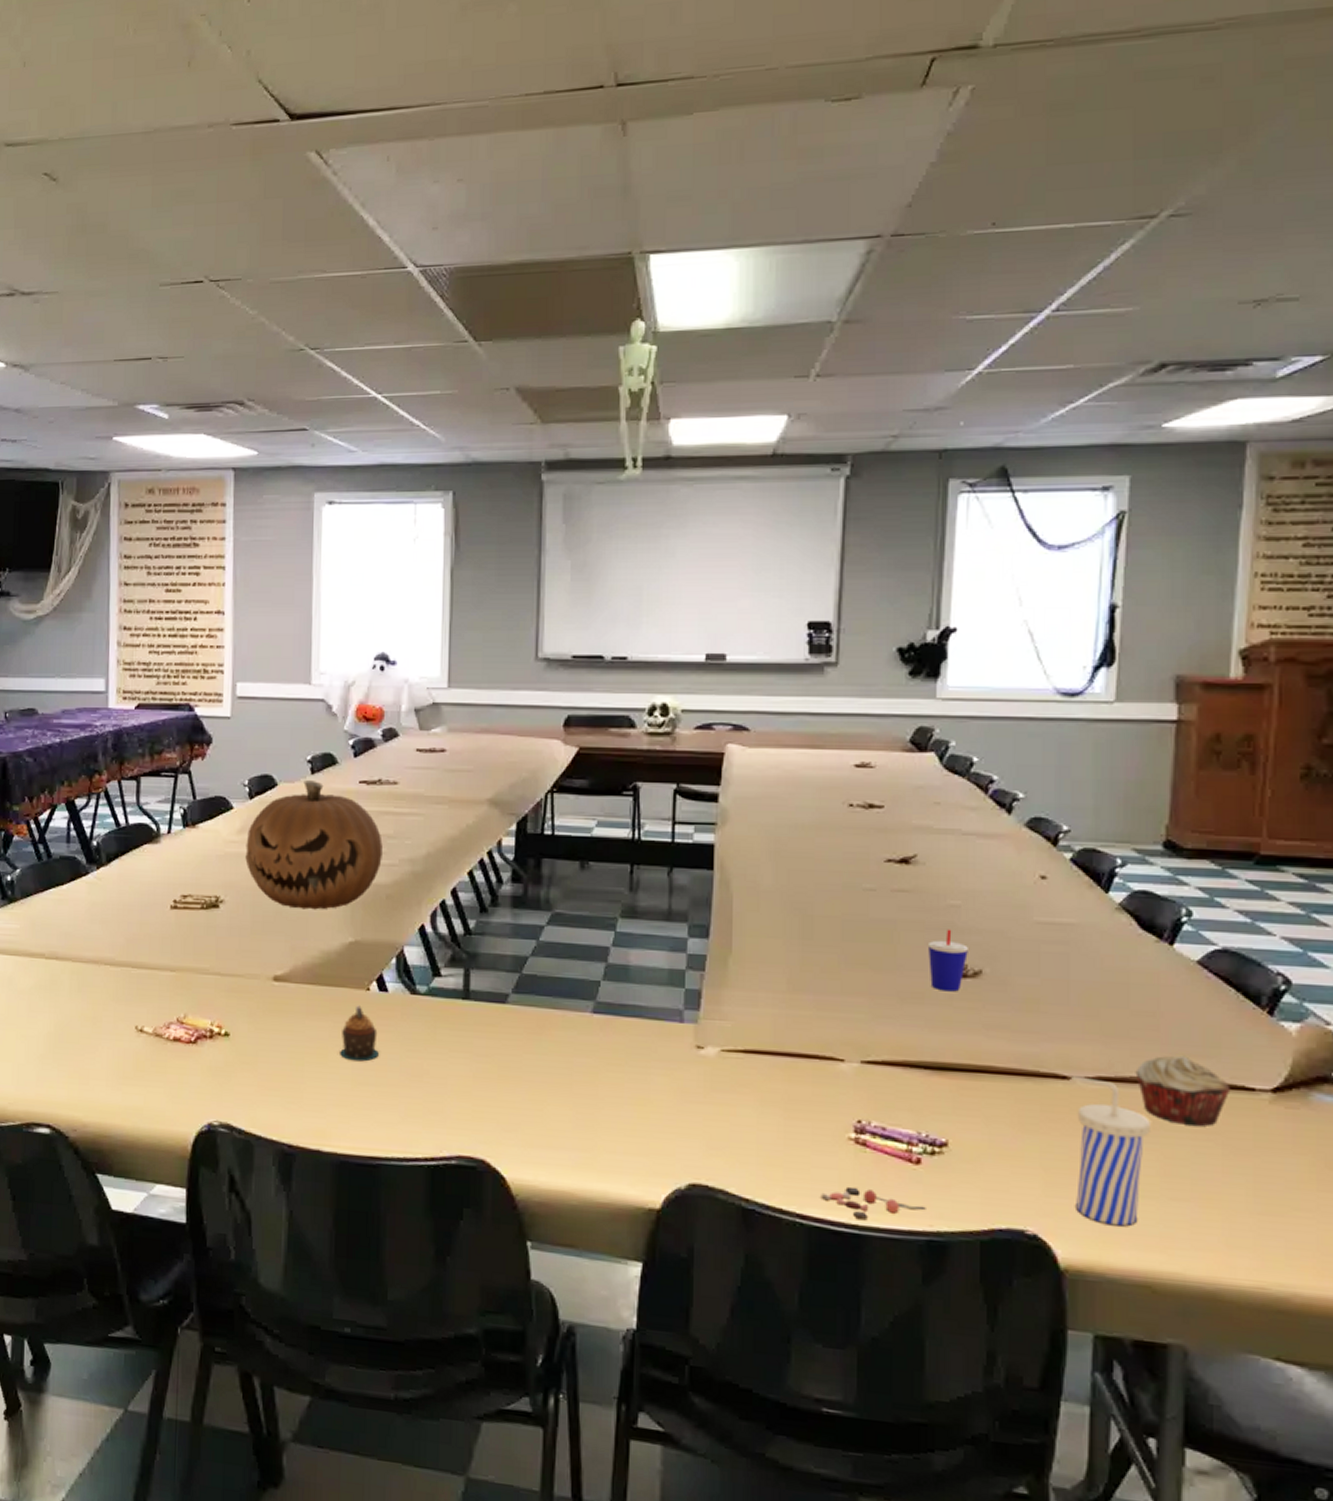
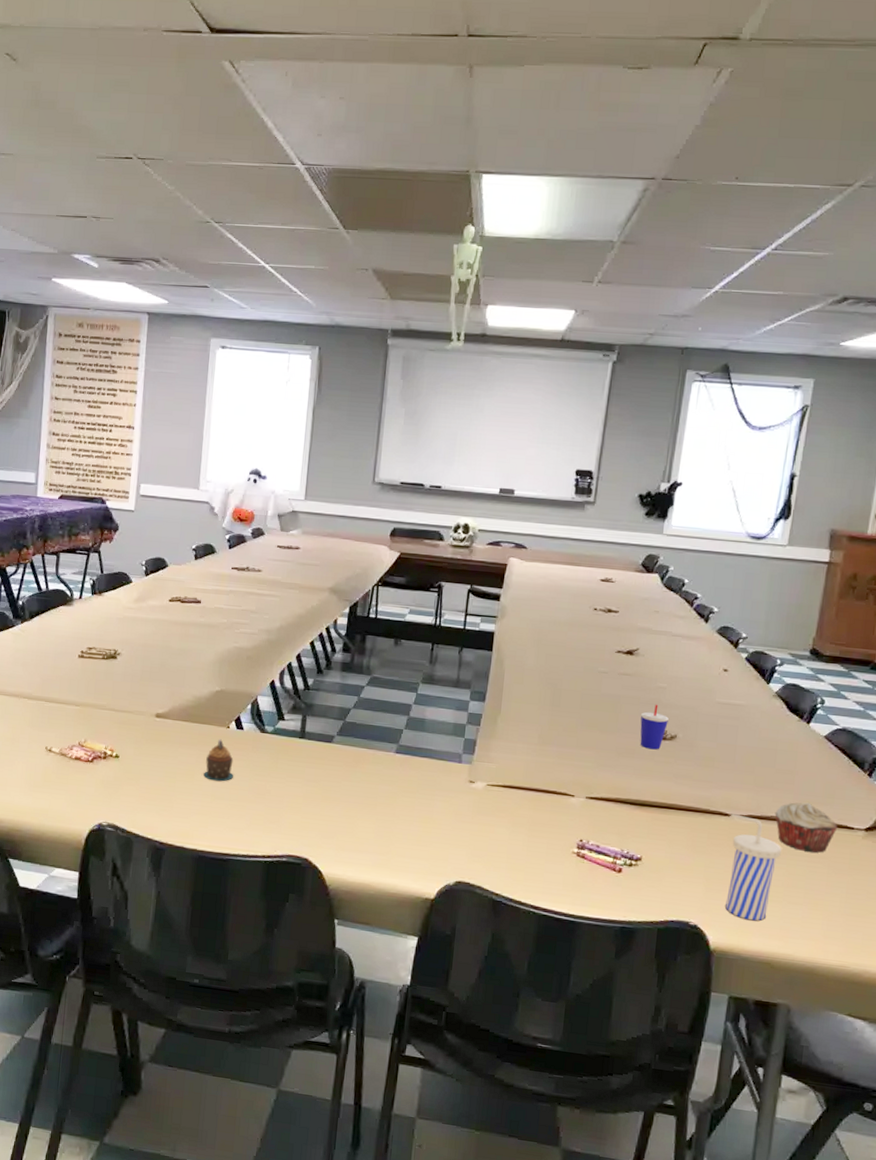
jack-o'-lantern: present [245,781,383,910] -> none [139,564,247,665]
candy: present [821,1186,926,1221] -> none [549,886,622,912]

